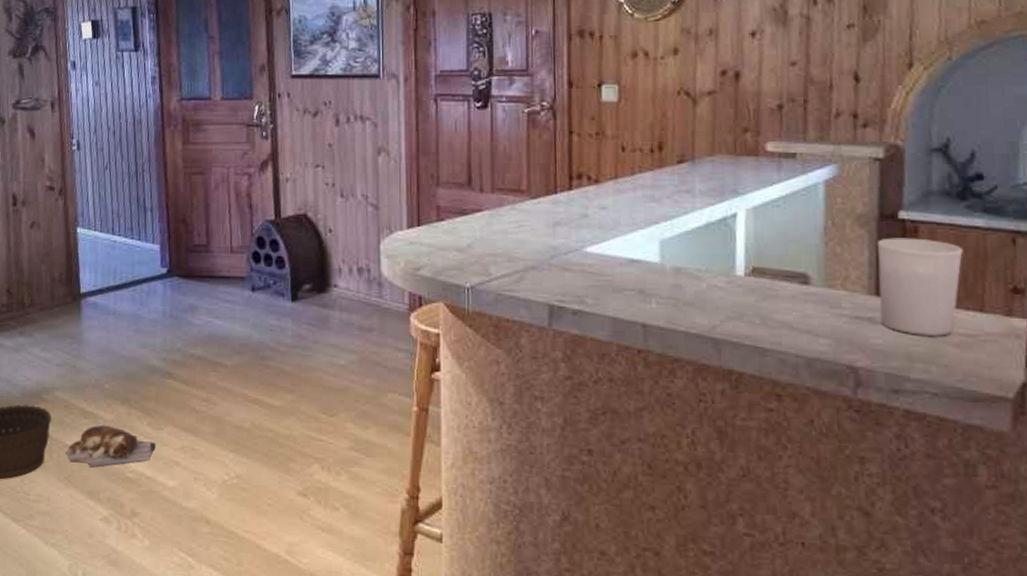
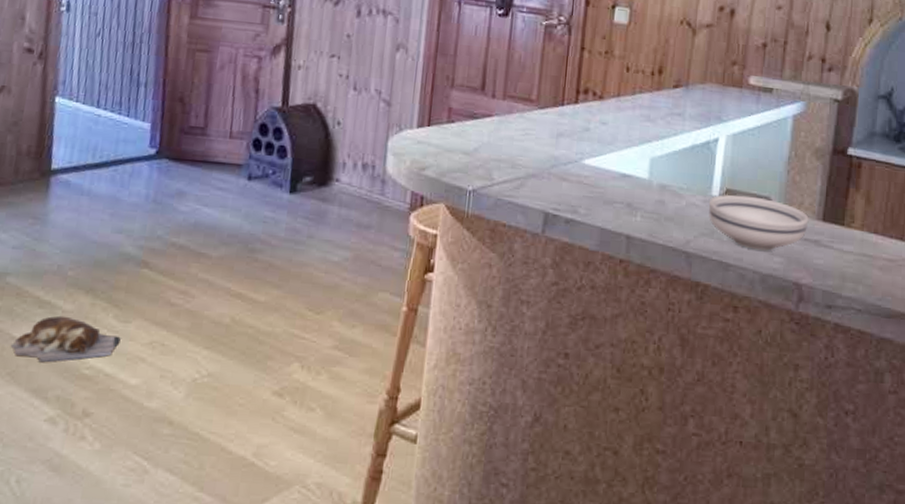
bowl: none [734,273,858,332] -> present [709,194,809,251]
candle holder: present [876,237,963,336] -> none [824,170,893,260]

